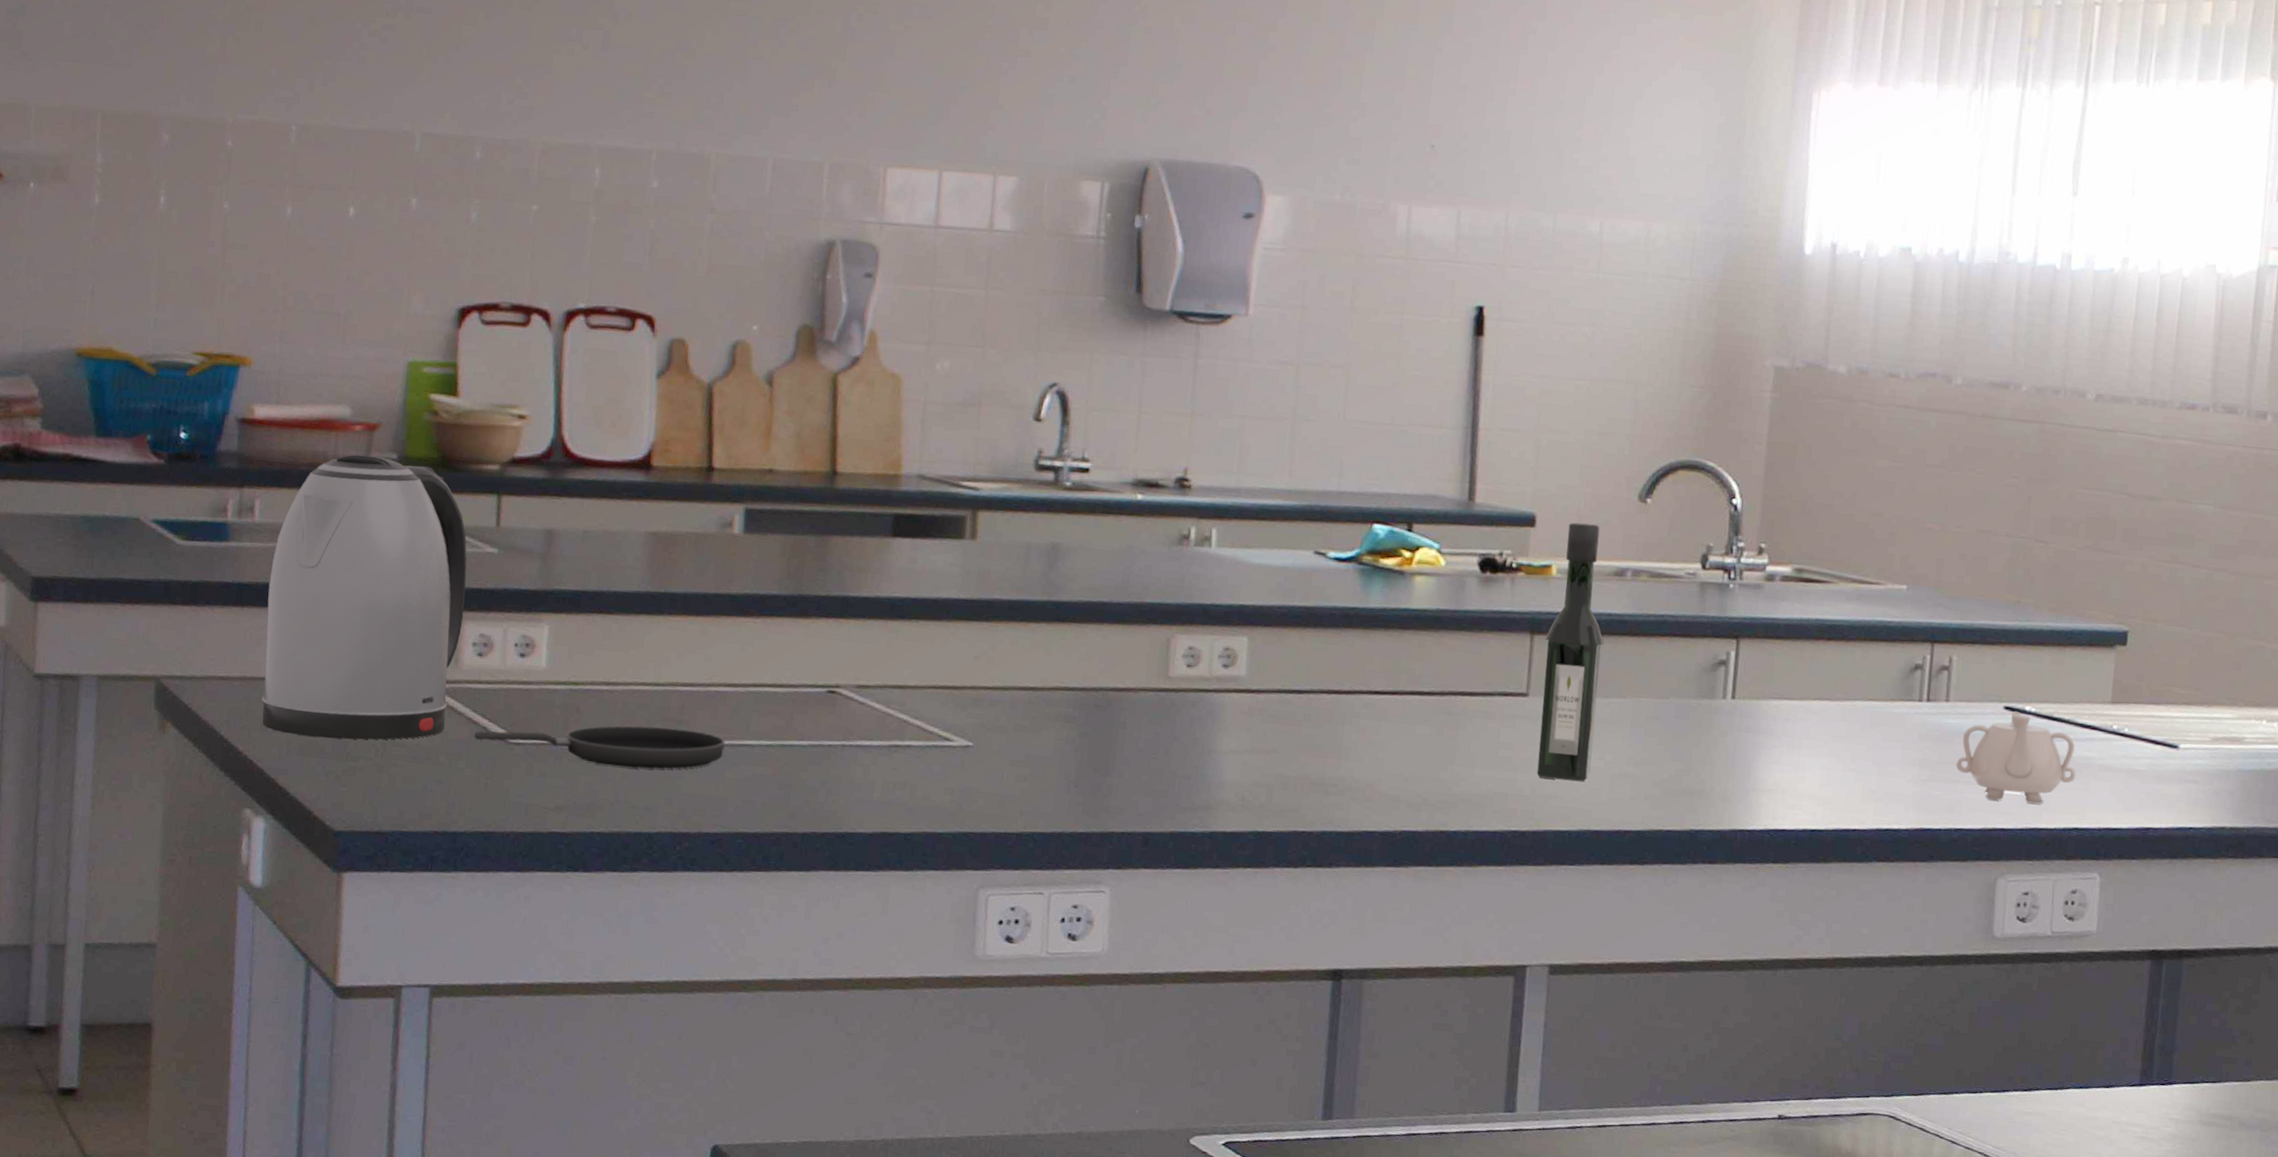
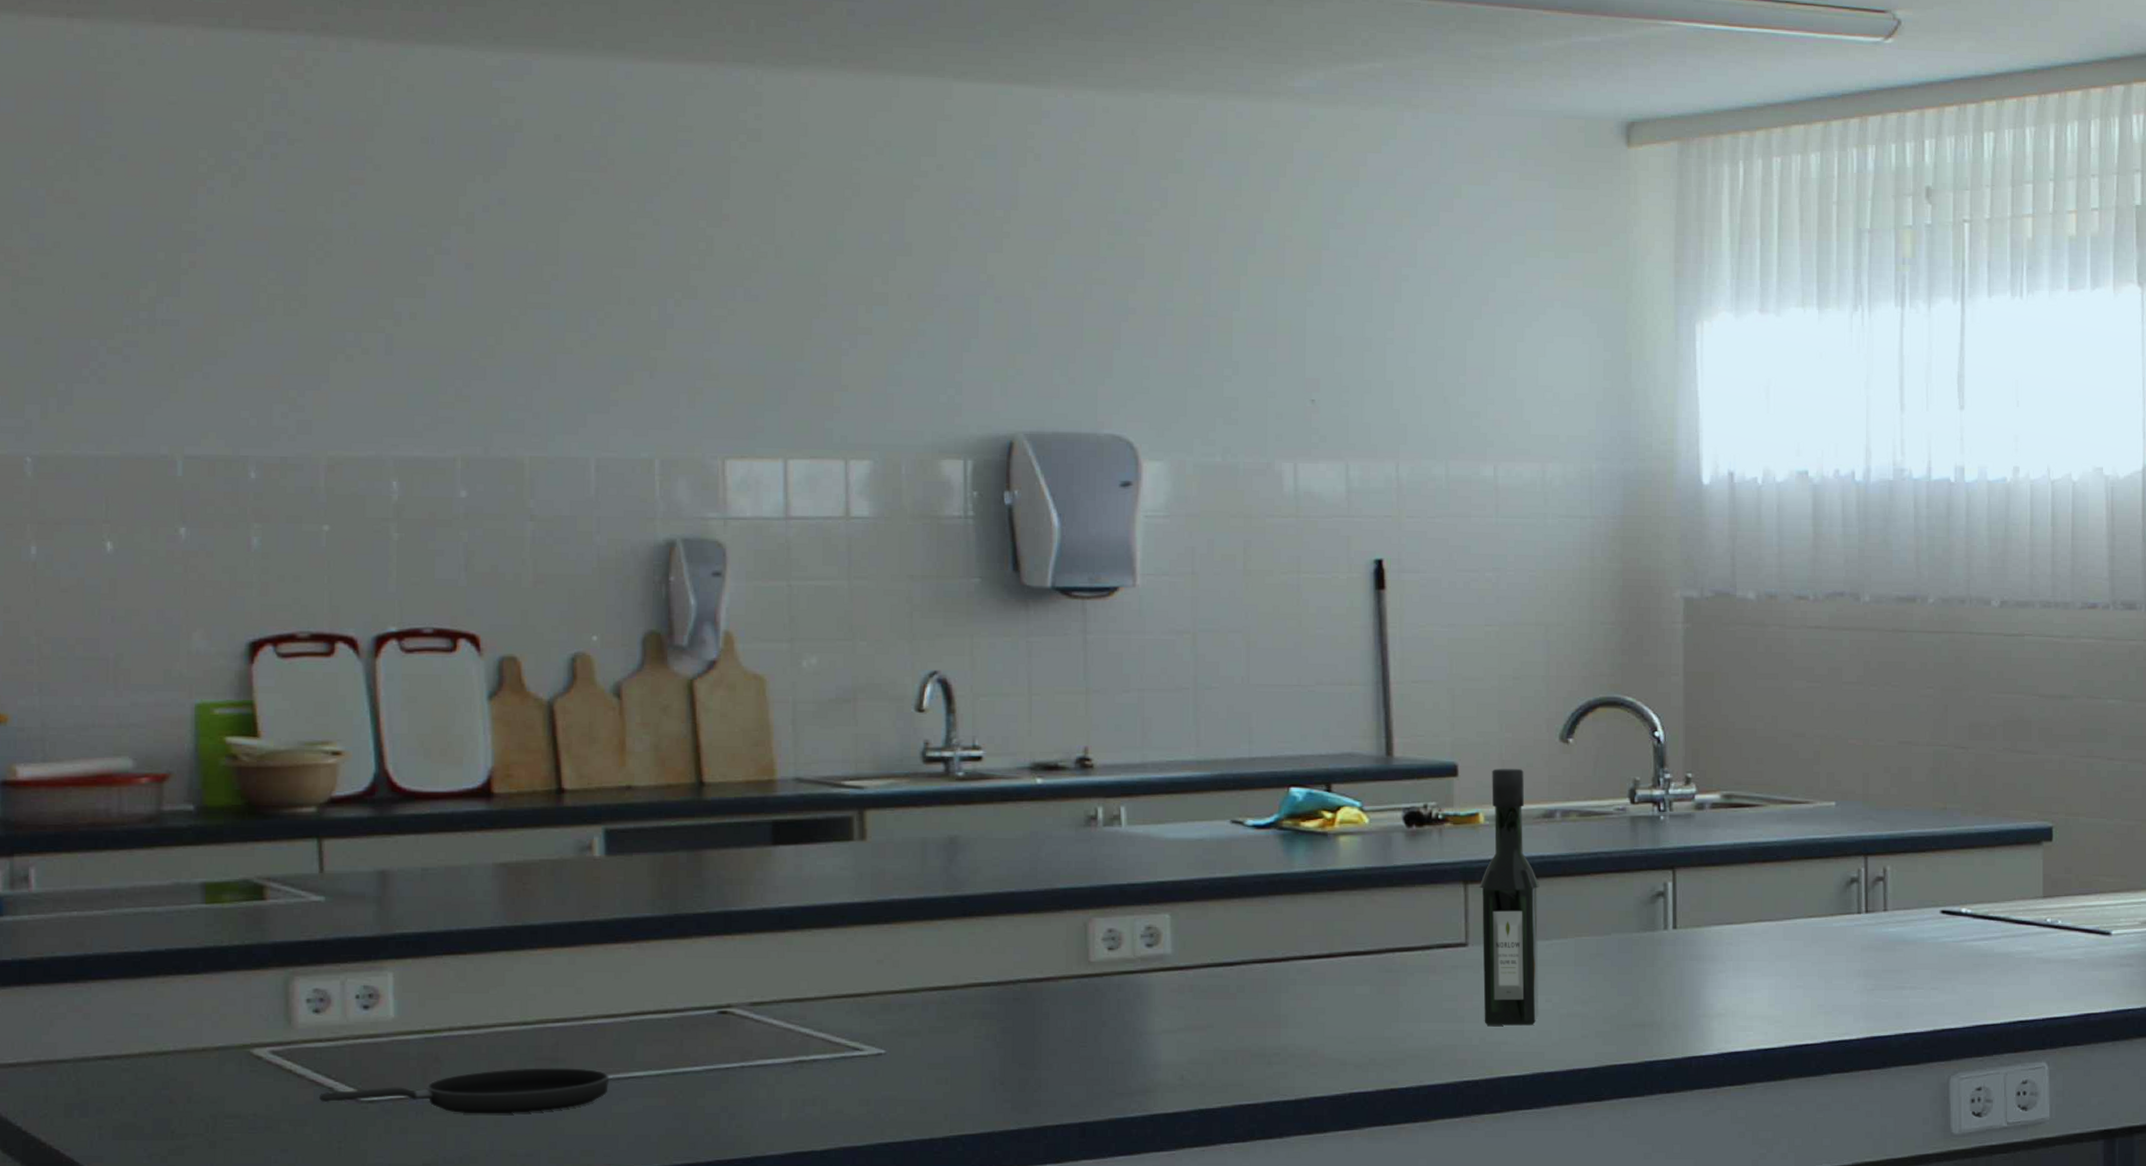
kettle: present [261,454,467,740] -> none [56,809,292,1118]
teapot: present [1956,711,2076,804] -> none [1900,914,2016,1002]

